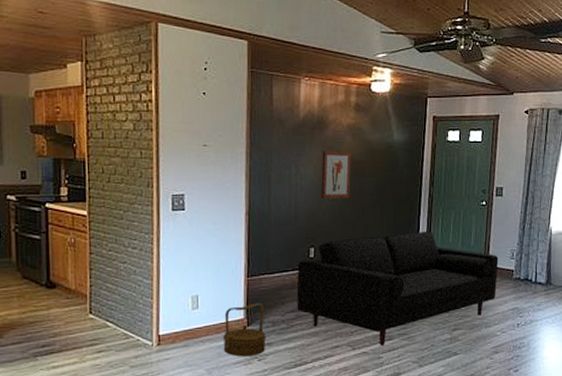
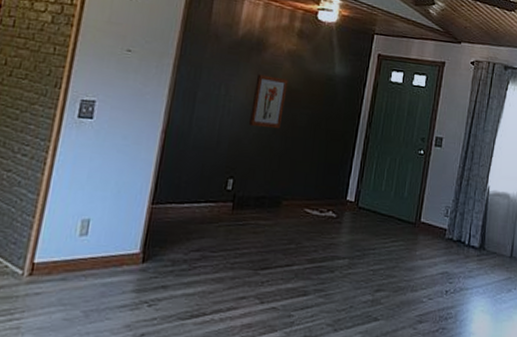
basket: present [222,303,266,357] -> none [109,235,166,300]
sofa: present [296,230,499,346] -> none [203,173,432,302]

